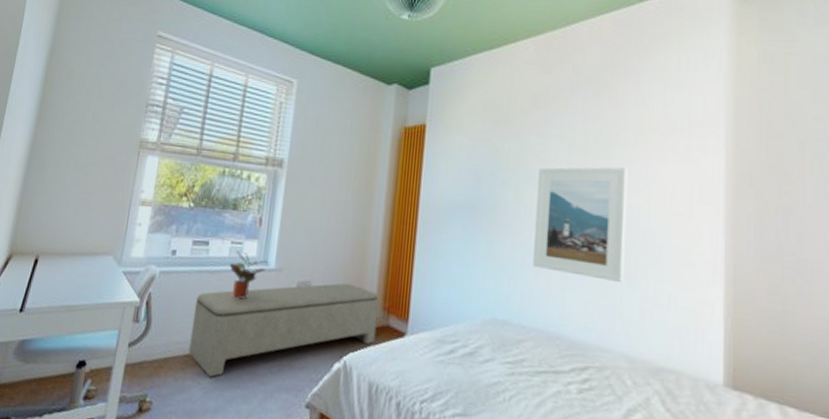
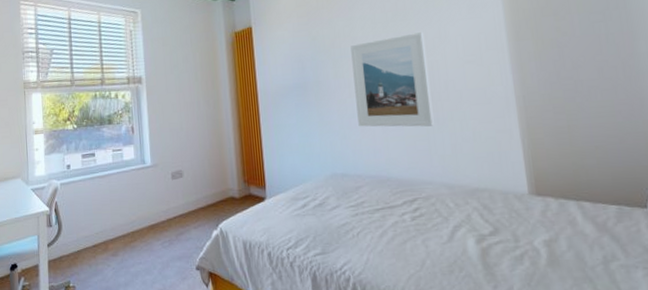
bench: present [188,283,379,377] -> none [93,166,242,259]
potted plant: present [229,251,268,299] -> none [114,156,145,195]

